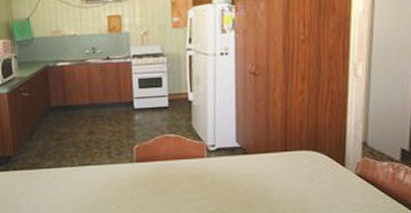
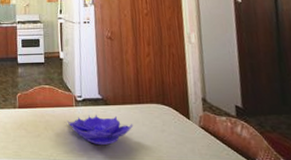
decorative bowl: none [196,166,277,200] -> present [67,115,134,146]

